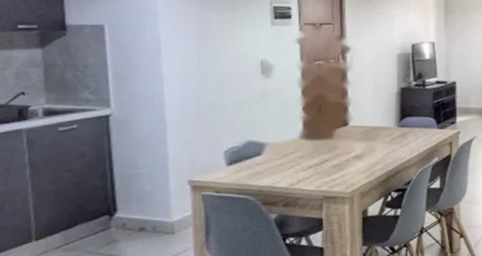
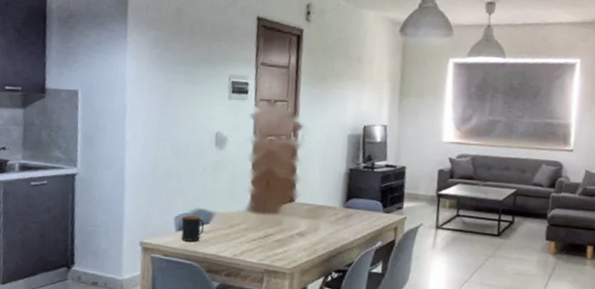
mug: none [231,148,257,175] -> present [181,216,205,242]

